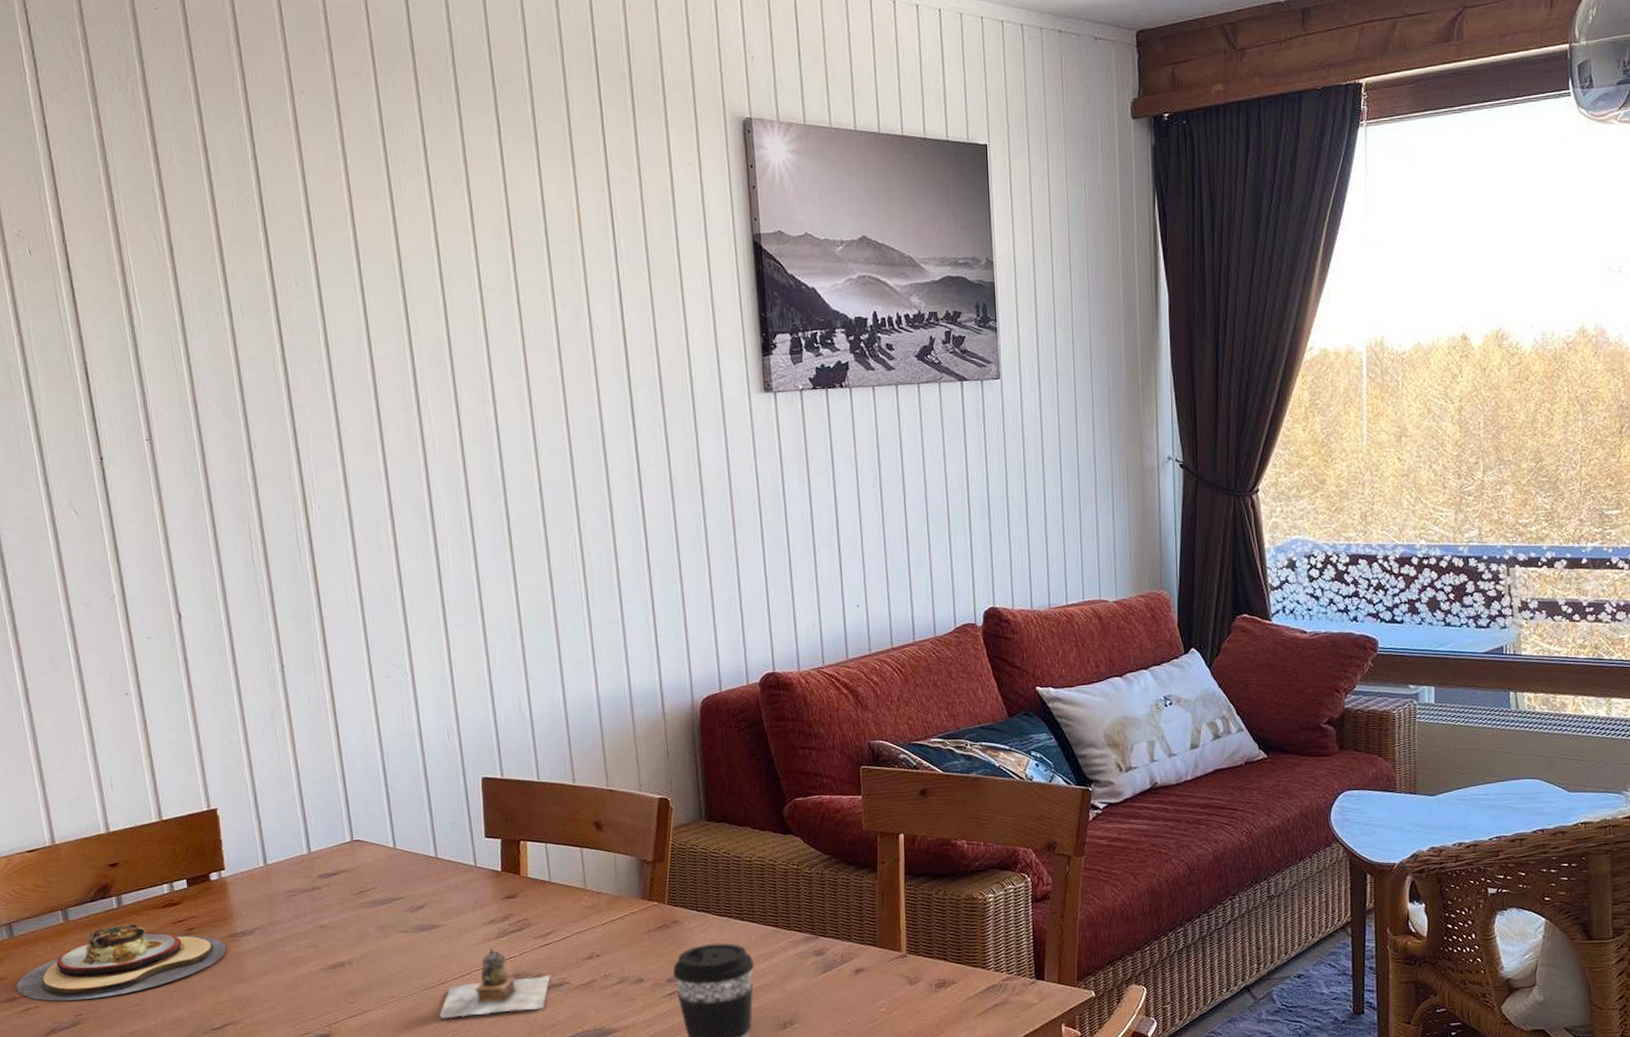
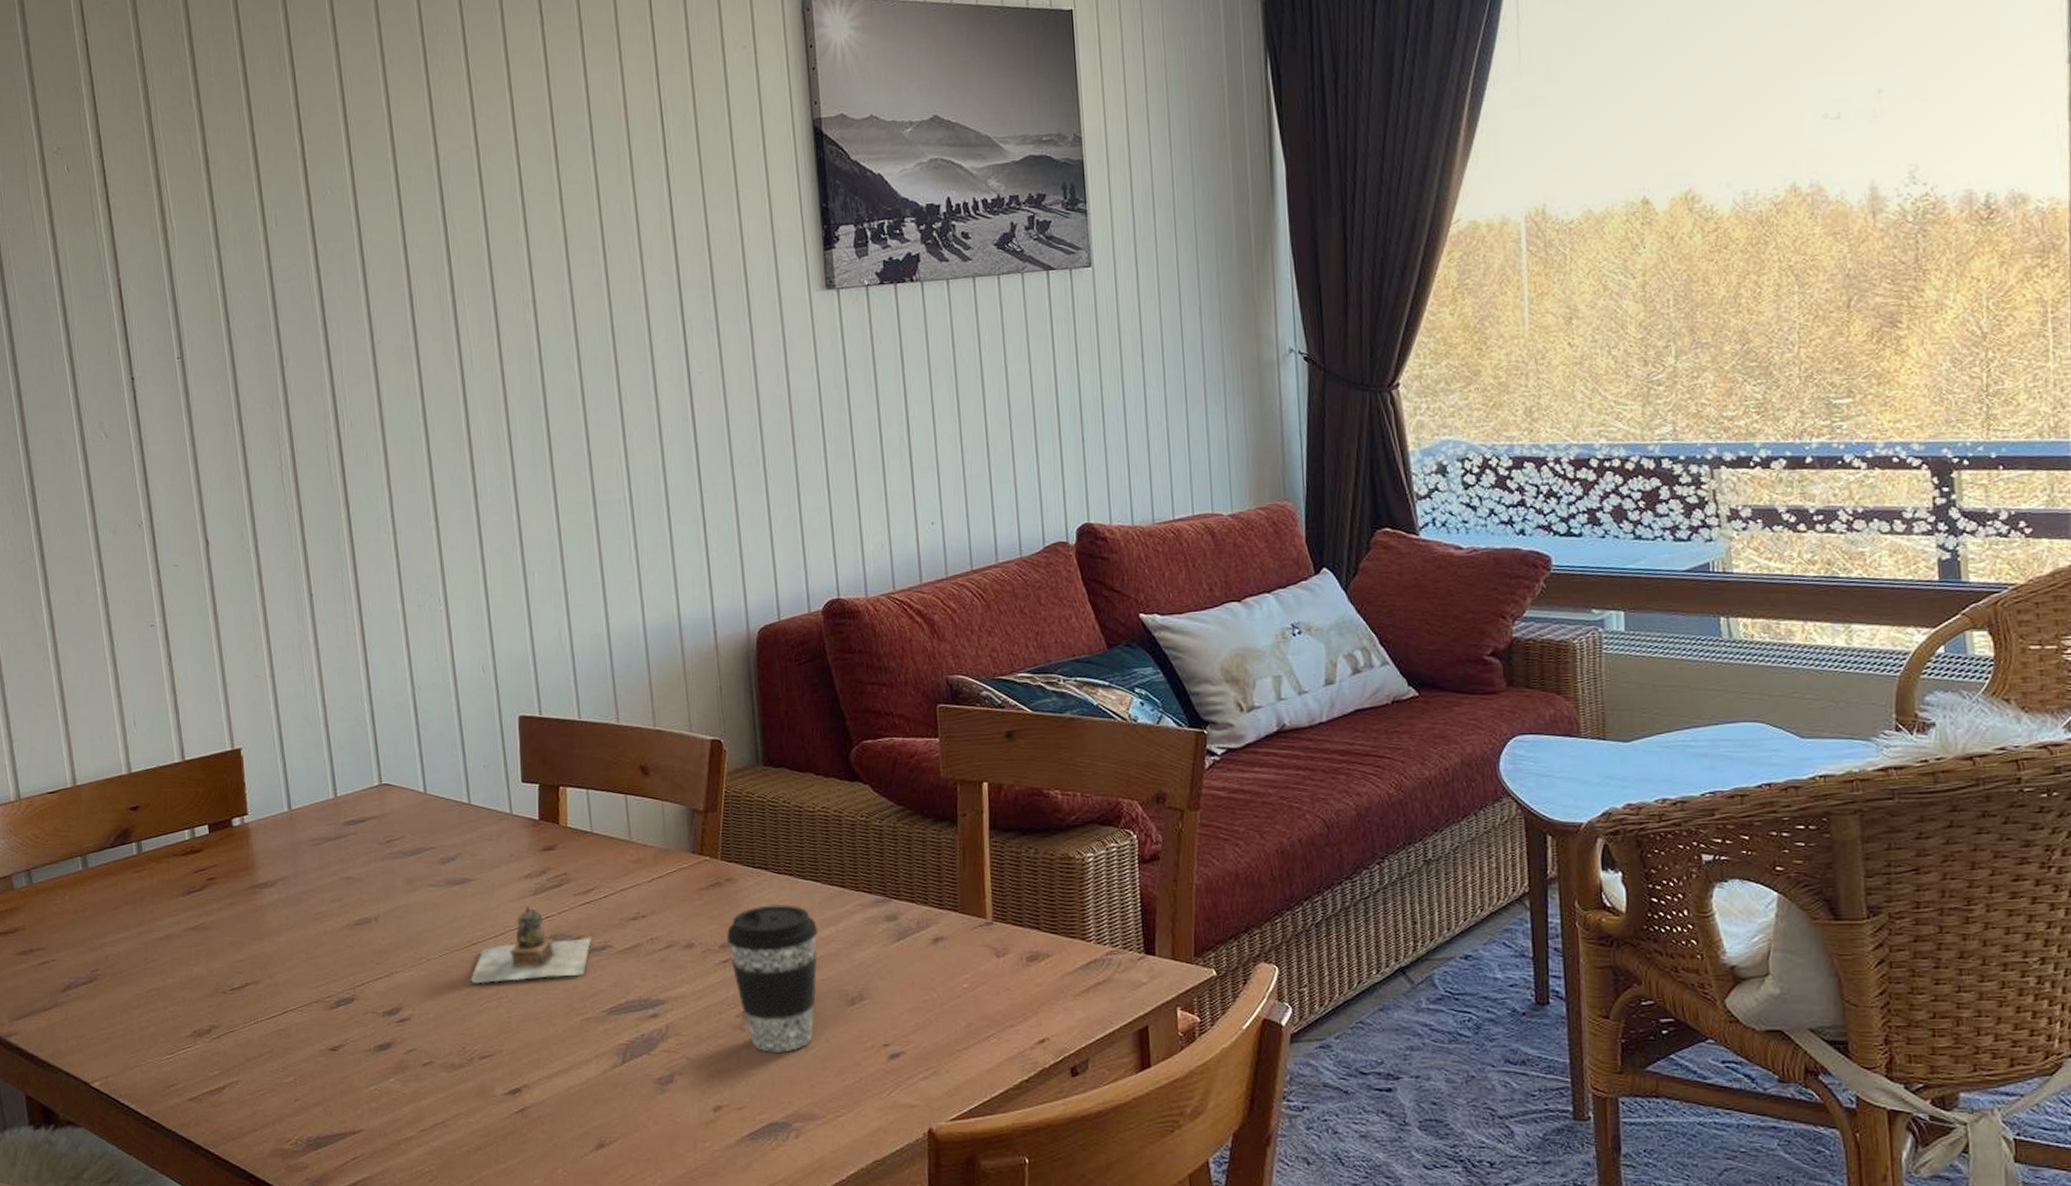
plate: present [16,924,226,1001] -> none [33,873,247,954]

